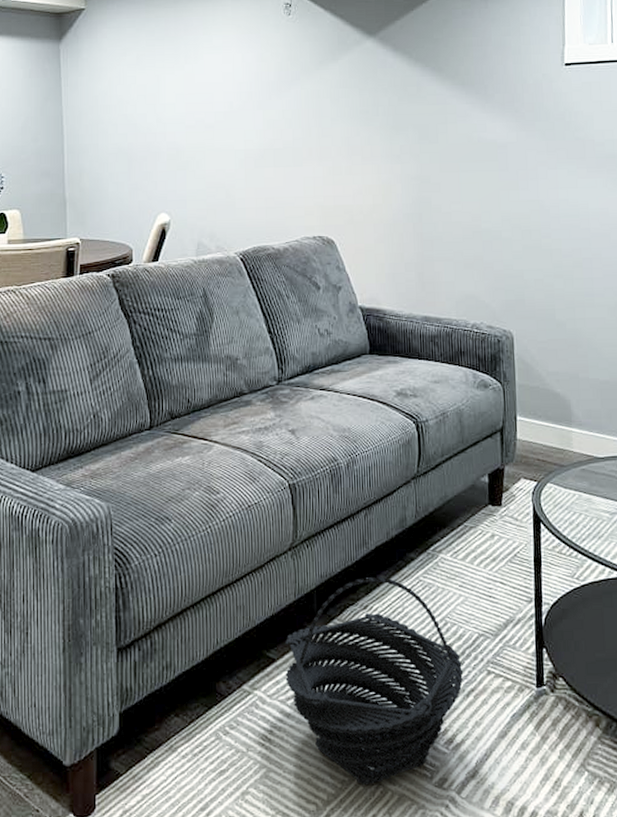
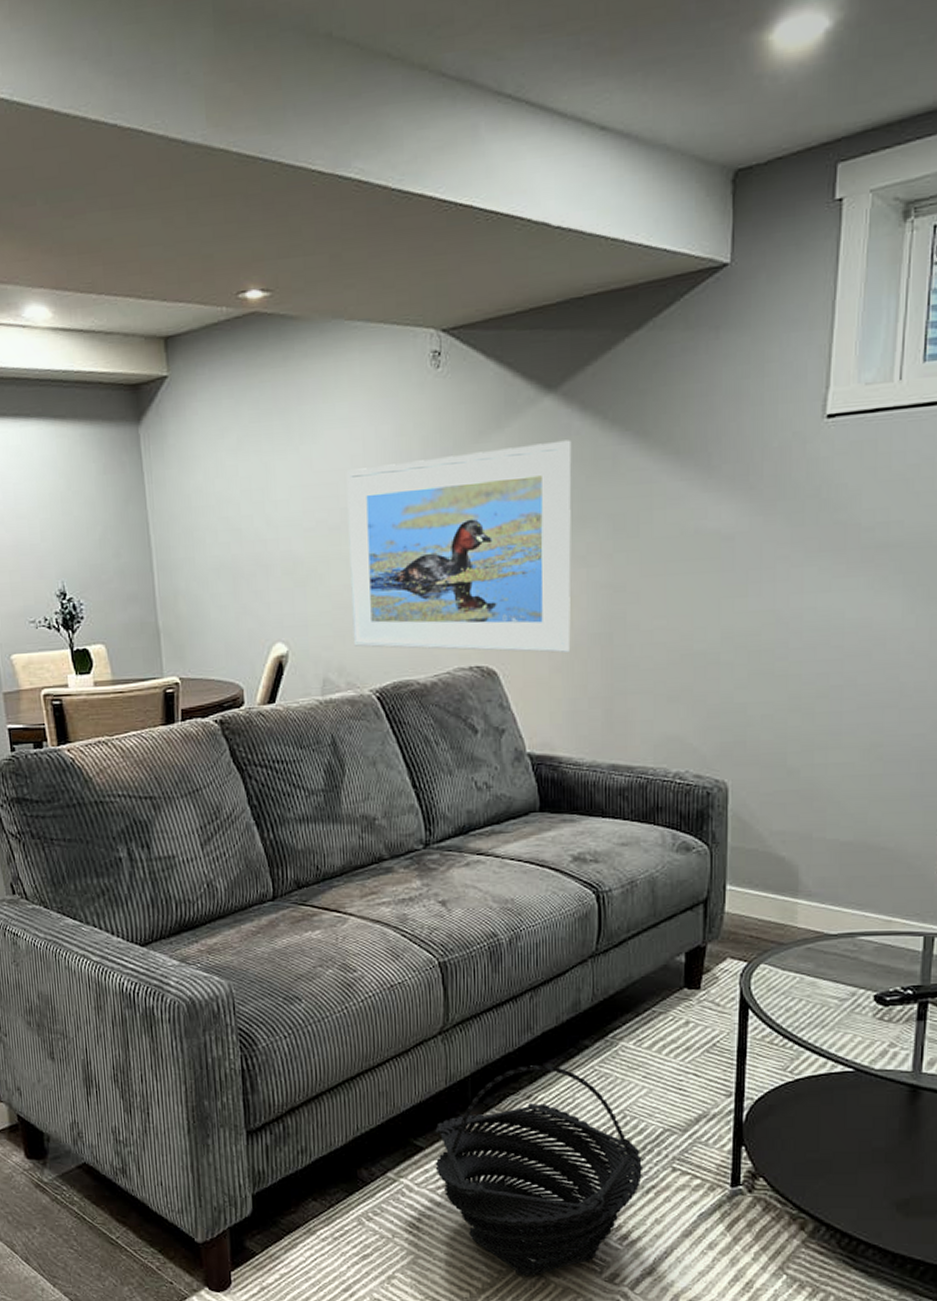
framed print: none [220,71,390,227] -> present [346,439,572,653]

